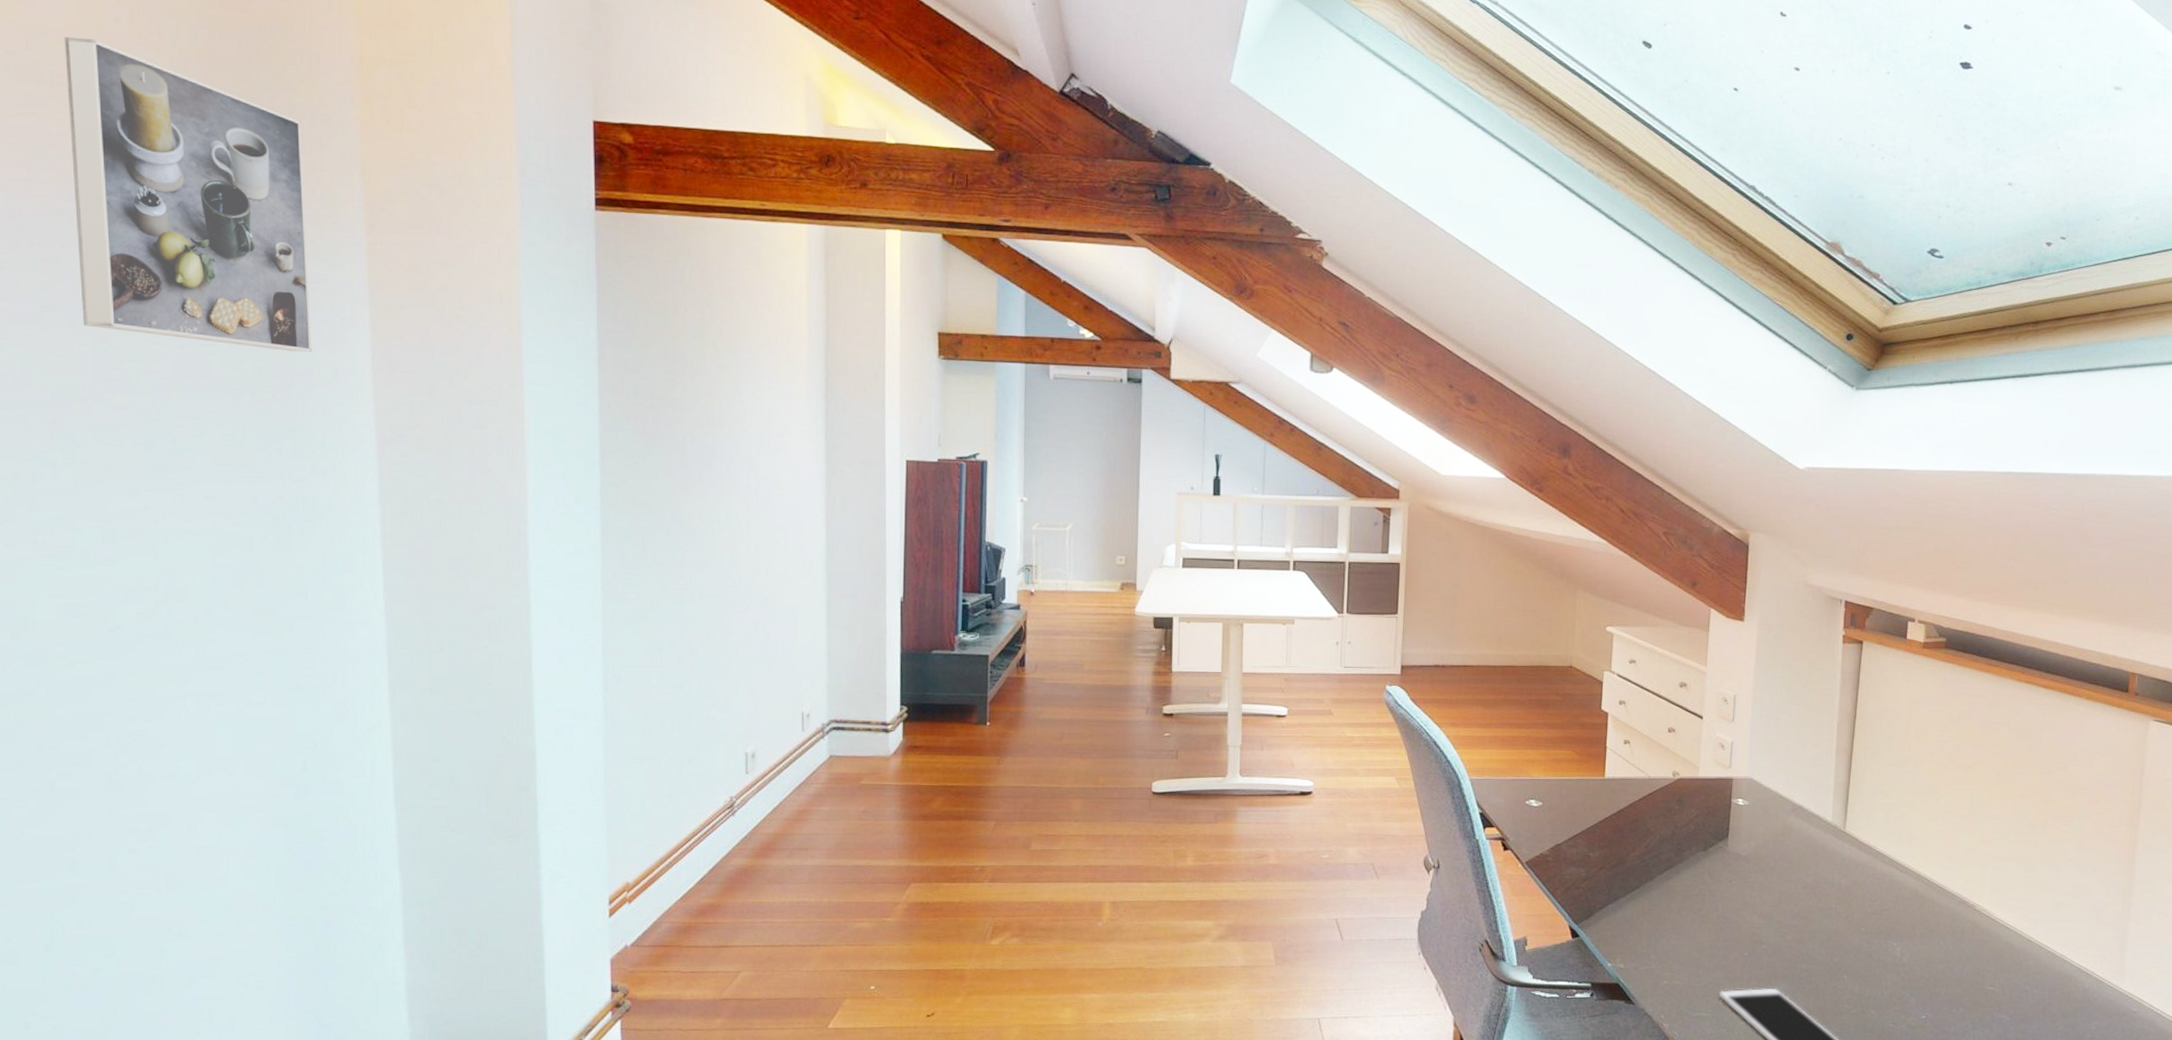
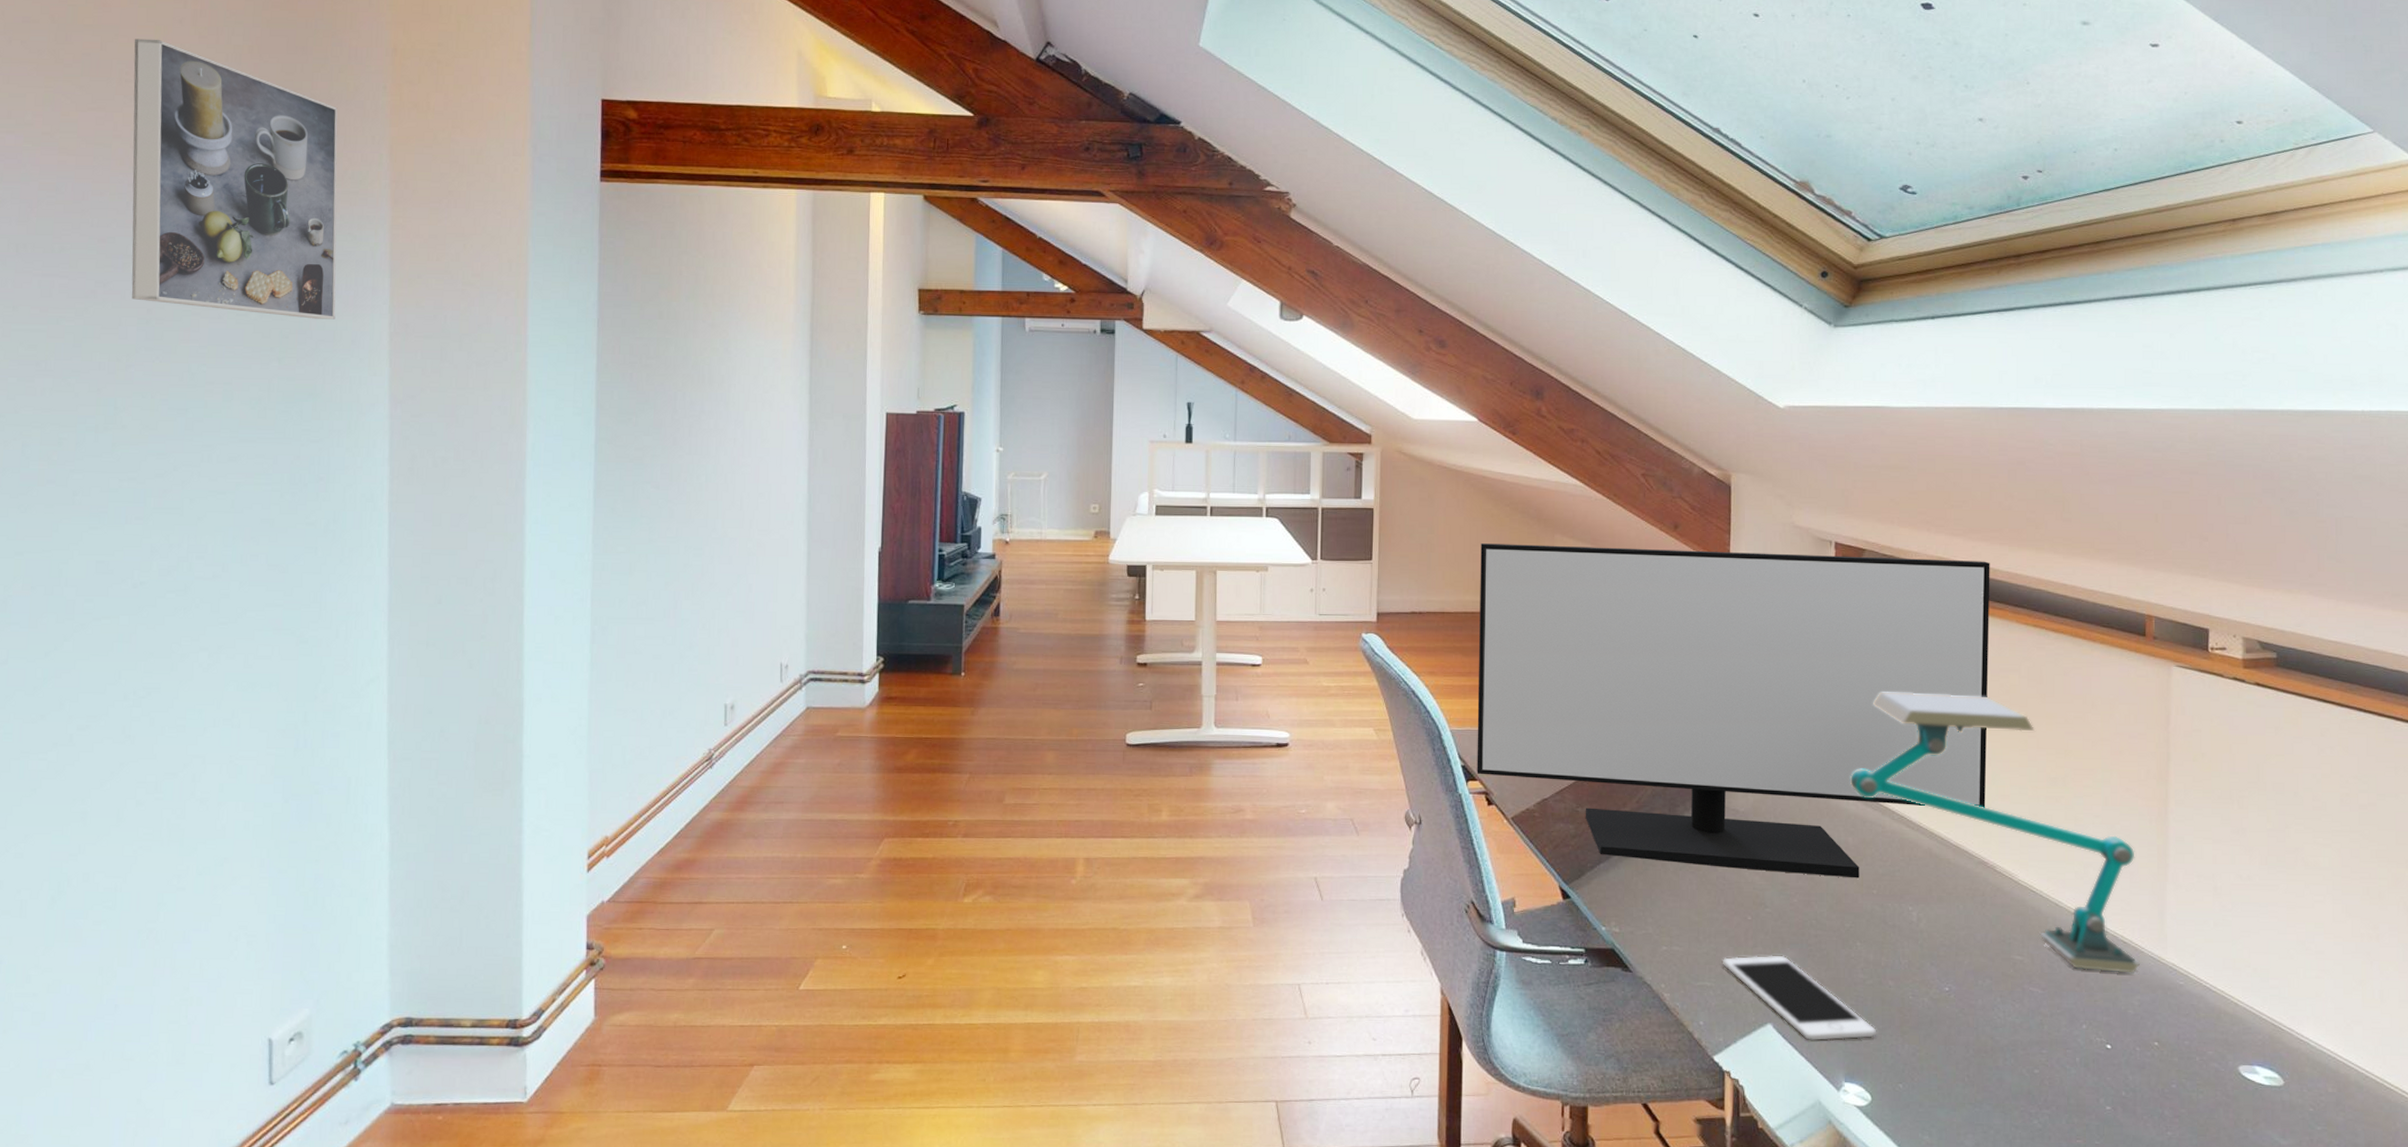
monitor: none [1494,599,1990,917] -> present [1477,543,1990,879]
desk lamp: none [1846,743,2103,1002] -> present [1849,692,2140,973]

